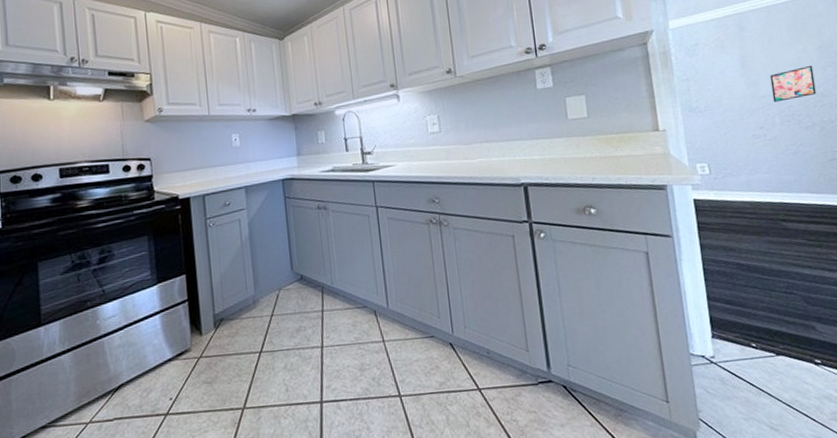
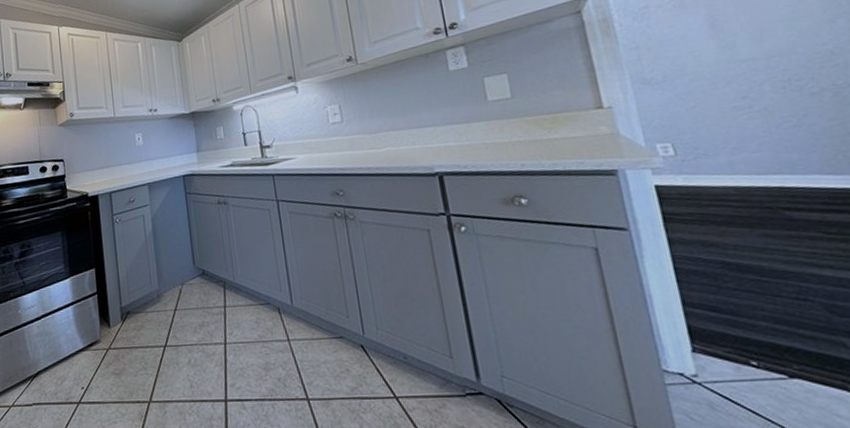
wall art: present [770,65,817,102] -> none [751,18,823,66]

